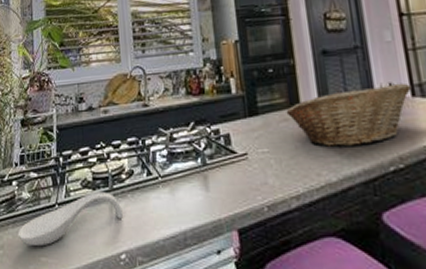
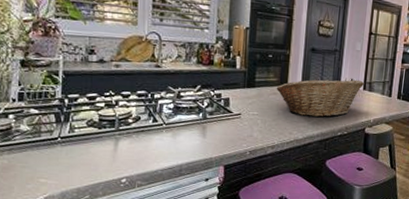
spoon rest: present [17,192,123,247] -> none [14,131,126,171]

